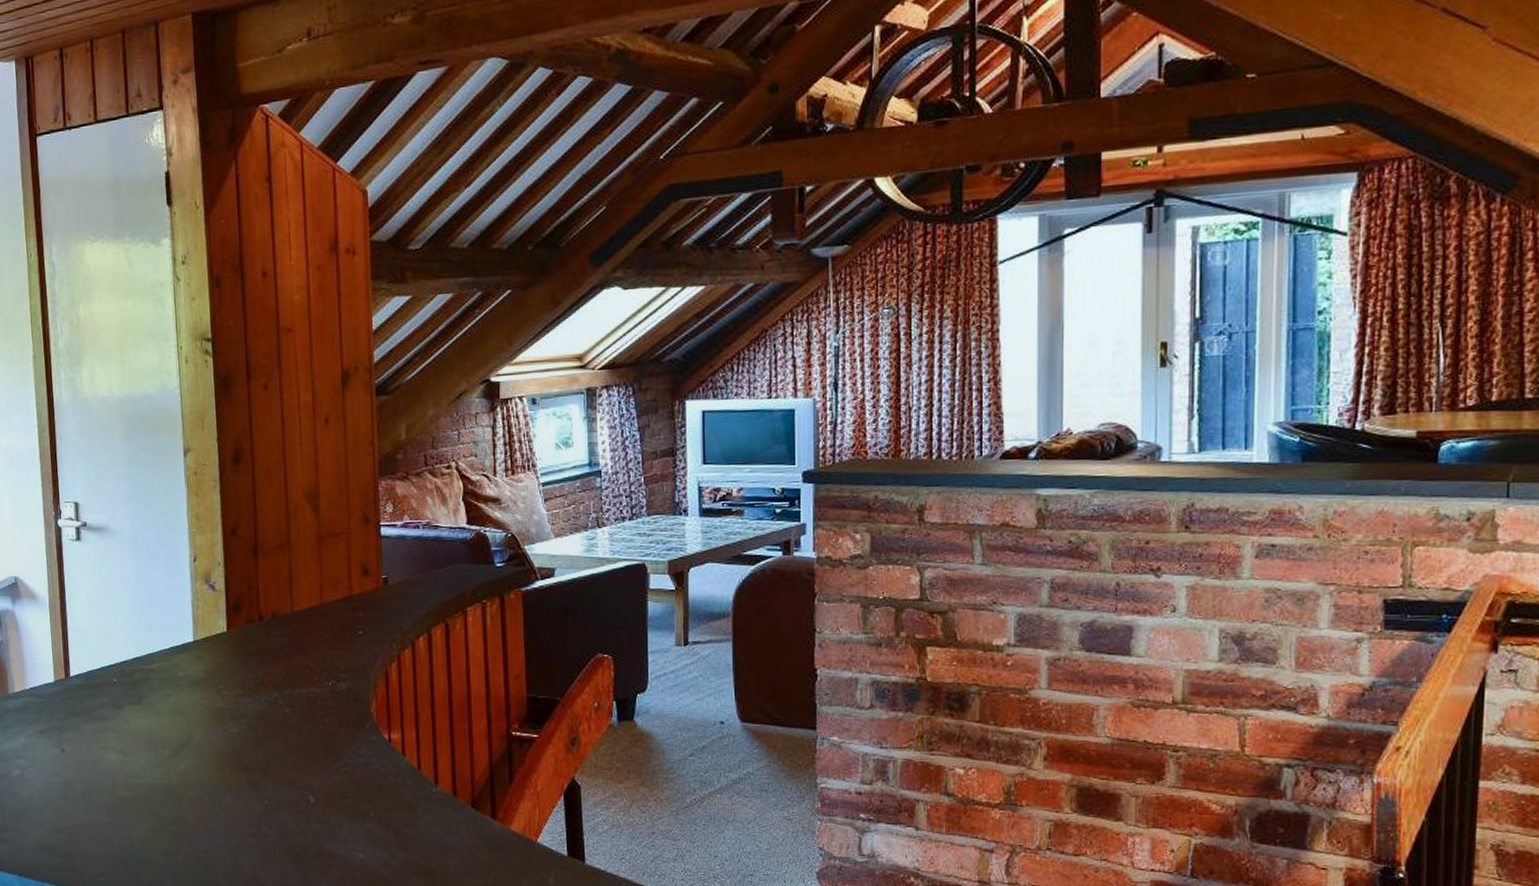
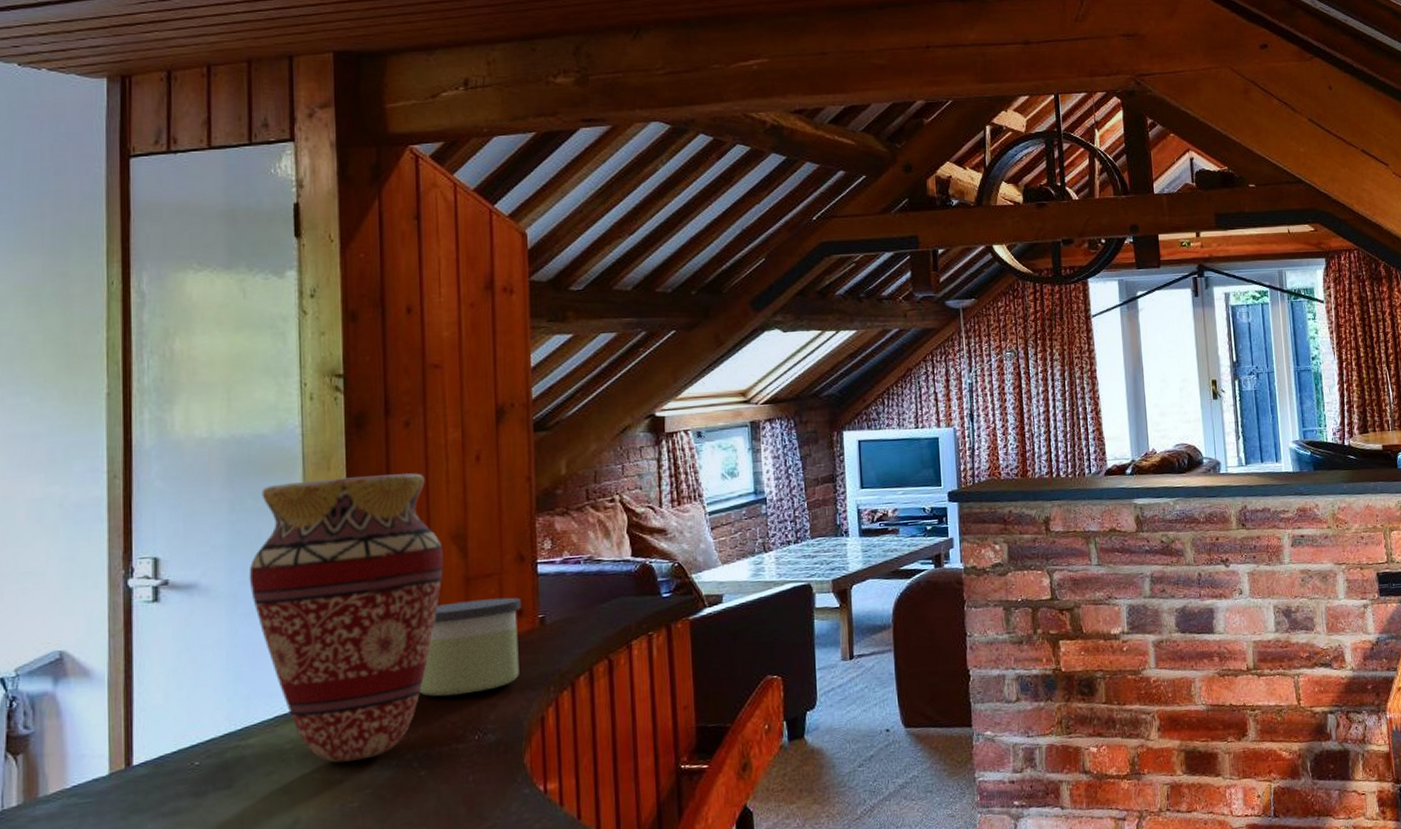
vase: none [145,434,300,693] -> present [249,473,443,763]
candle: none [282,556,367,644] -> present [419,597,521,697]

